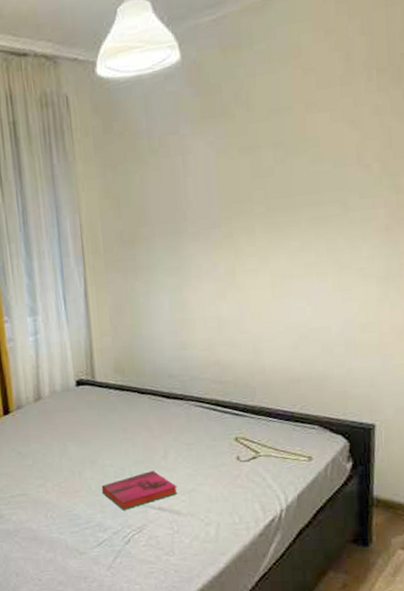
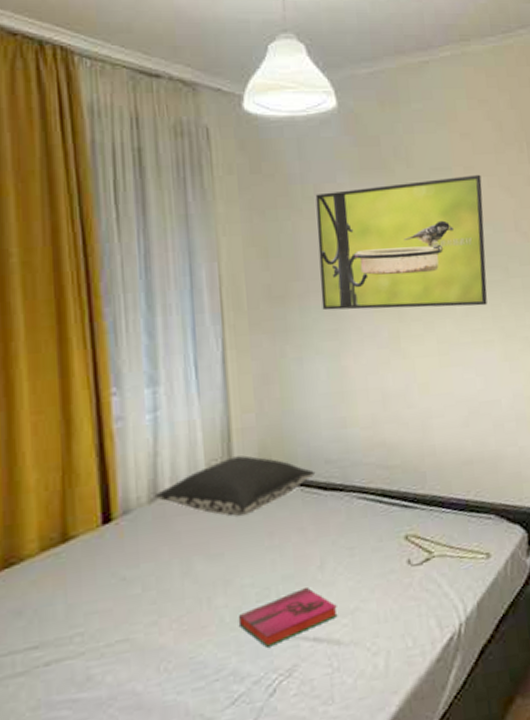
pillow: none [38,369,160,415] -> present [154,455,316,517]
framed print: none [160,110,324,251] -> present [315,174,488,311]

